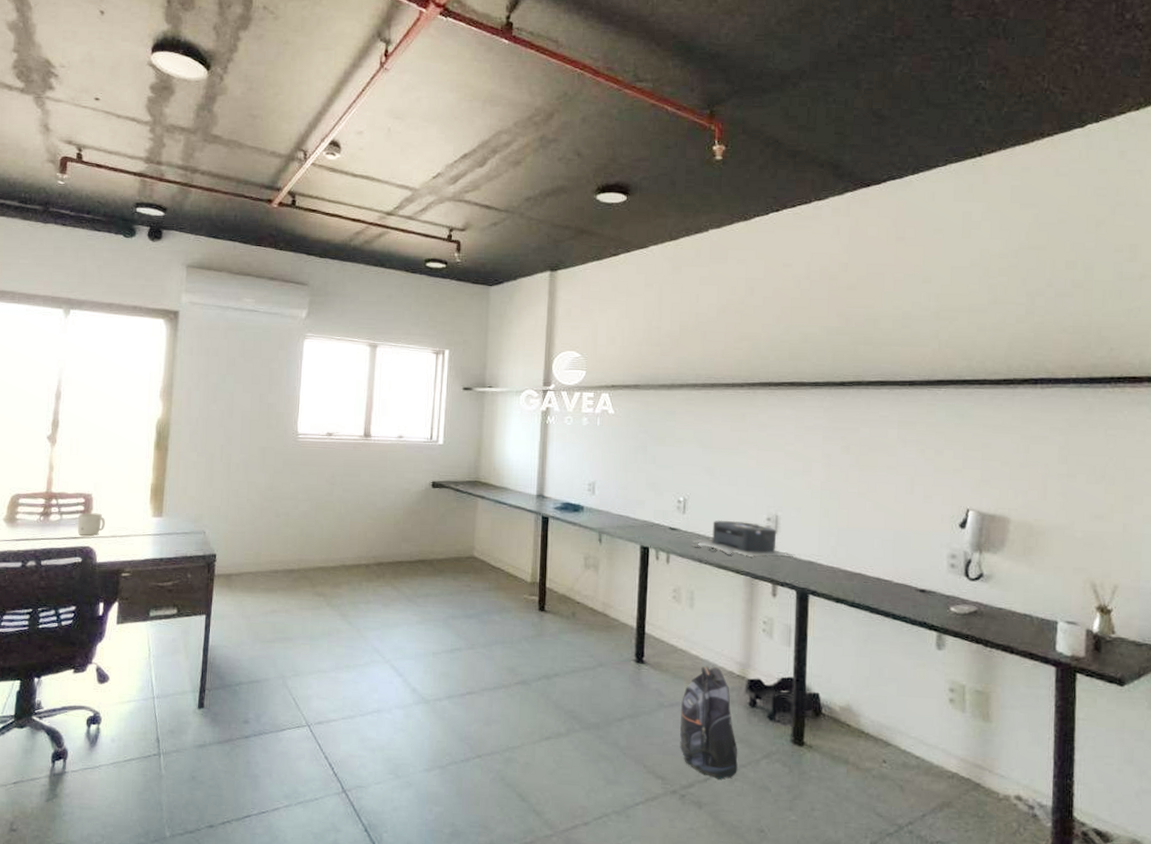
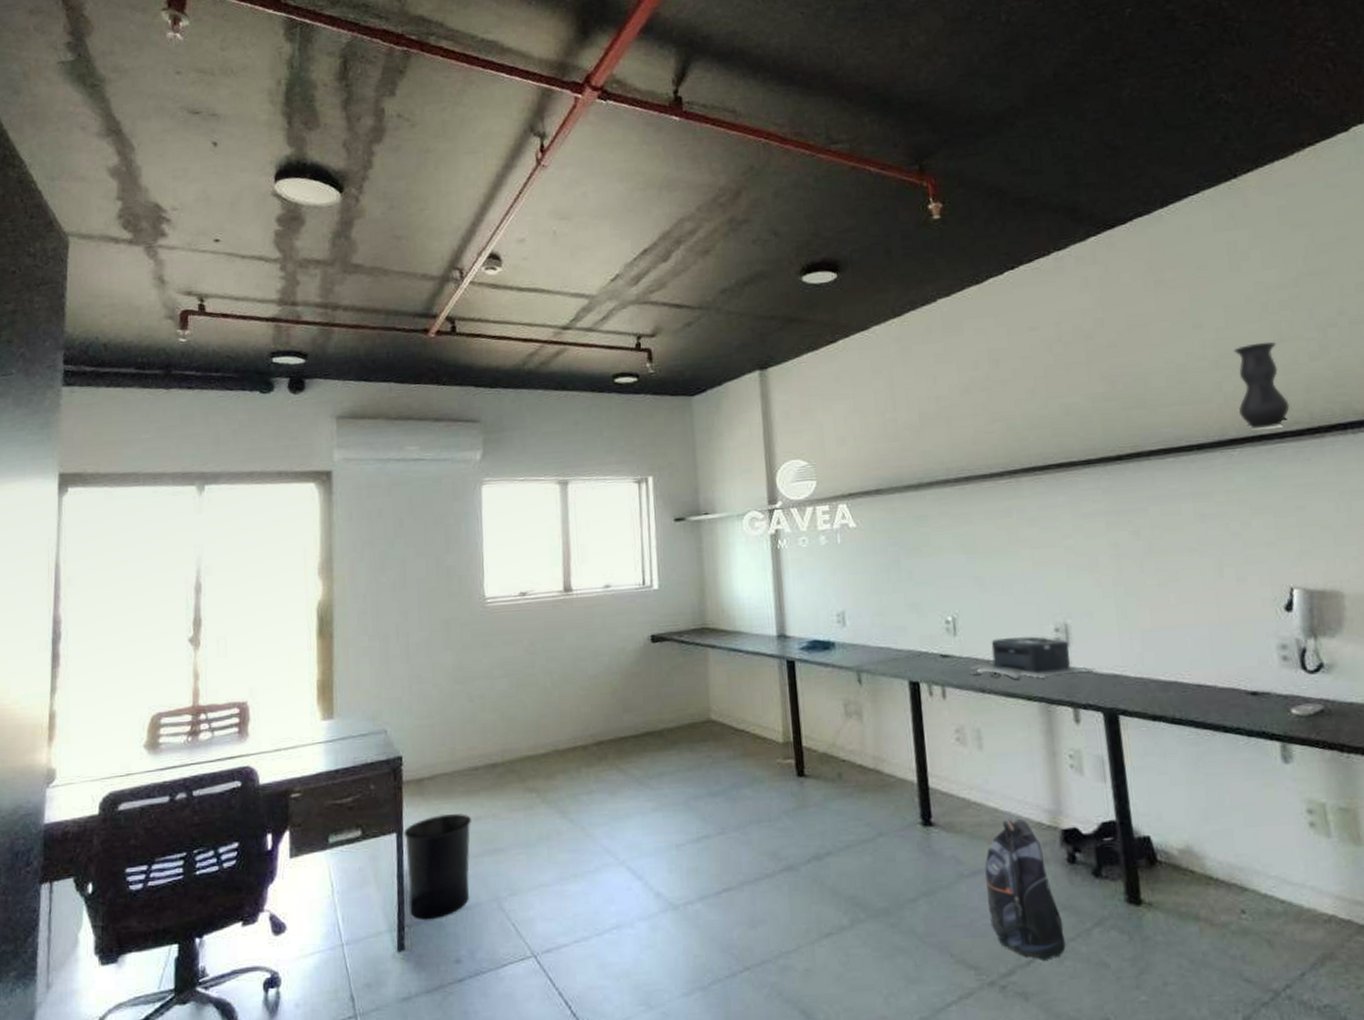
mug: present [77,513,106,536] -> none [232,724,267,754]
waste bin: none [210,604,268,687] -> present [404,814,471,920]
vase: none [950,301,993,375] -> present [1233,341,1290,428]

